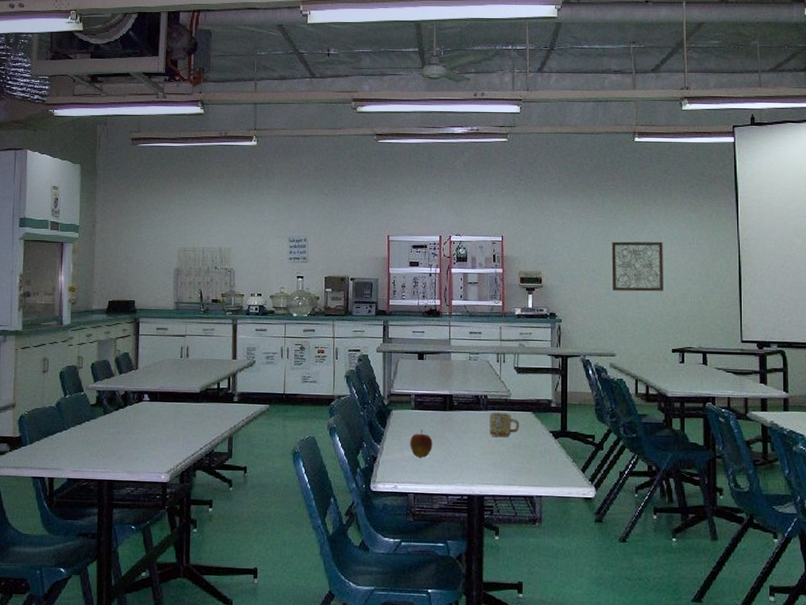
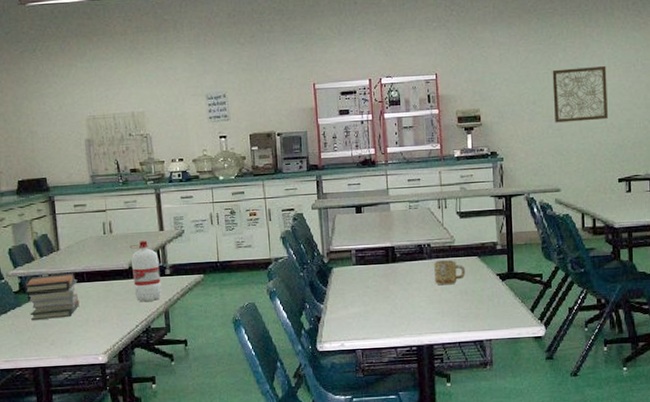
book stack: none [101,391,151,434] -> present [25,273,80,321]
water bottle: none [202,367,229,426] -> present [129,241,162,302]
apple: present [410,430,433,458] -> none [354,285,378,313]

